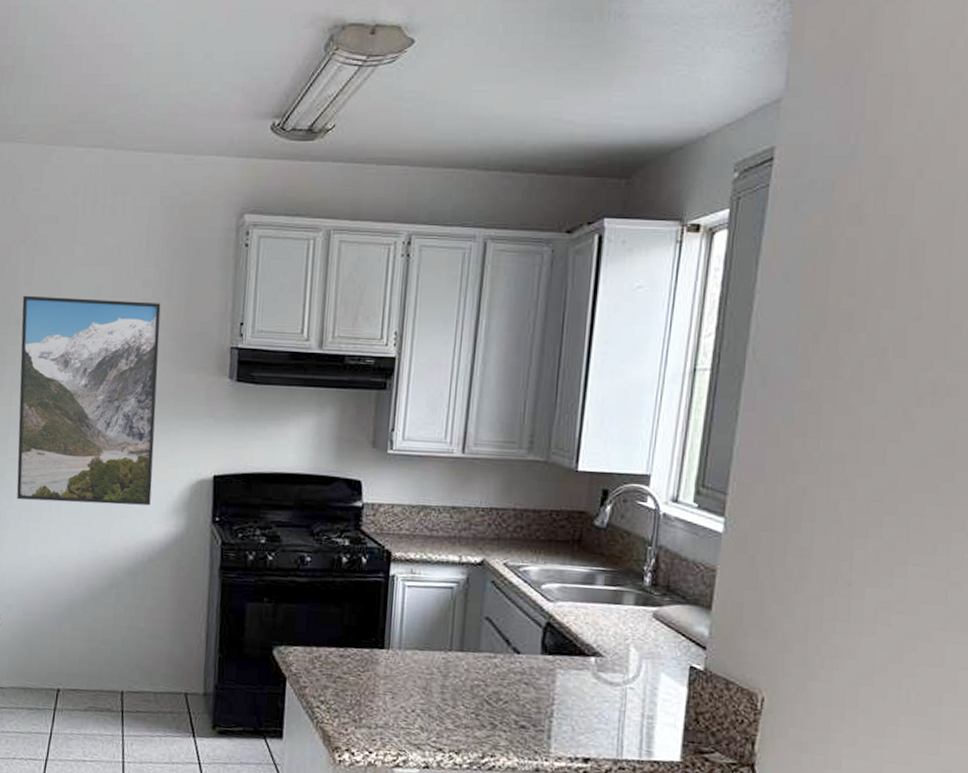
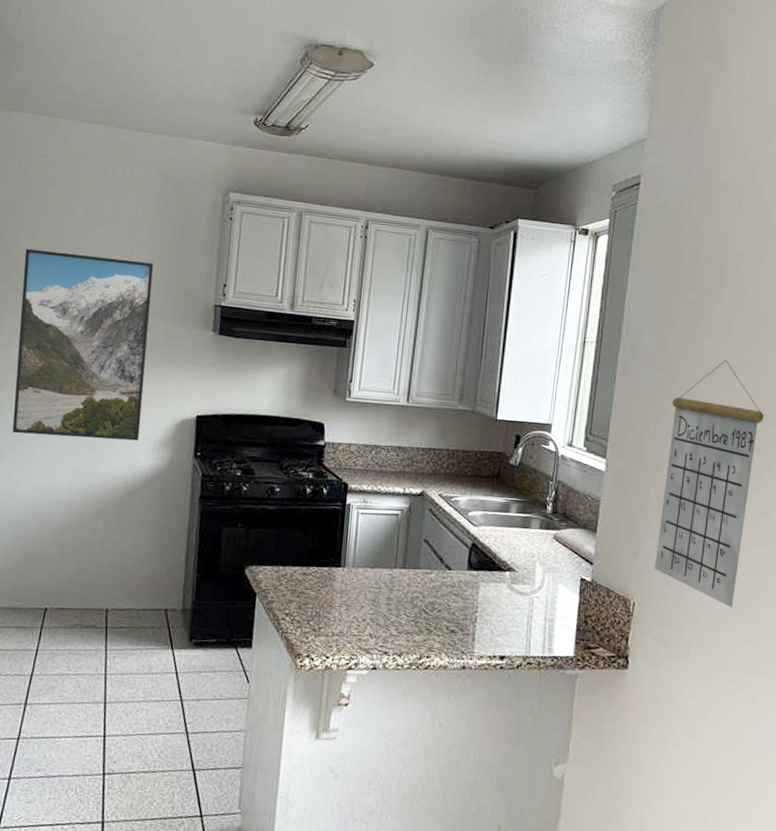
calendar: none [792,384,954,707] -> present [655,359,764,607]

